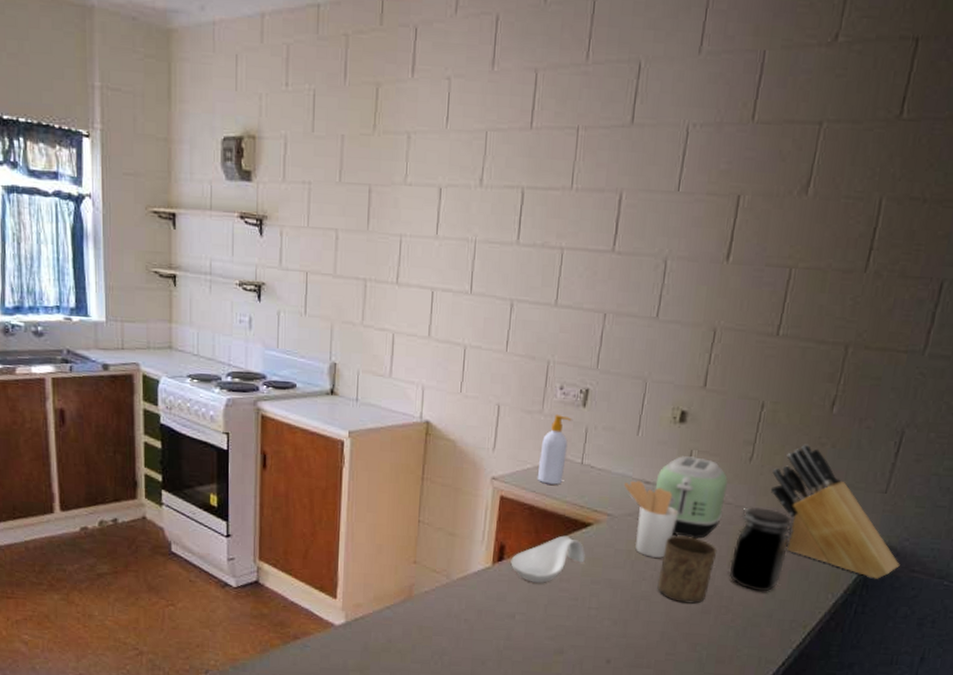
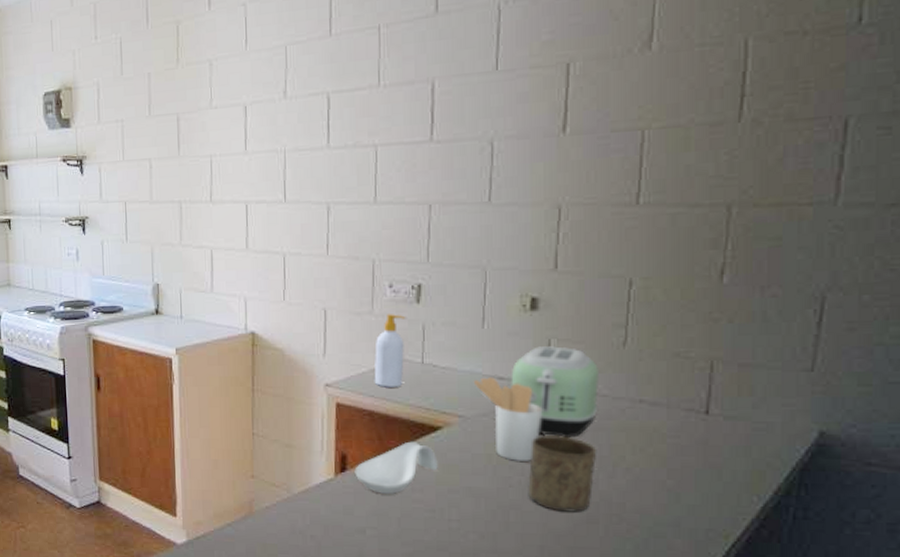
jar: present [729,506,794,592] -> none [616,397,693,496]
knife block: present [770,444,900,579] -> none [654,321,849,476]

